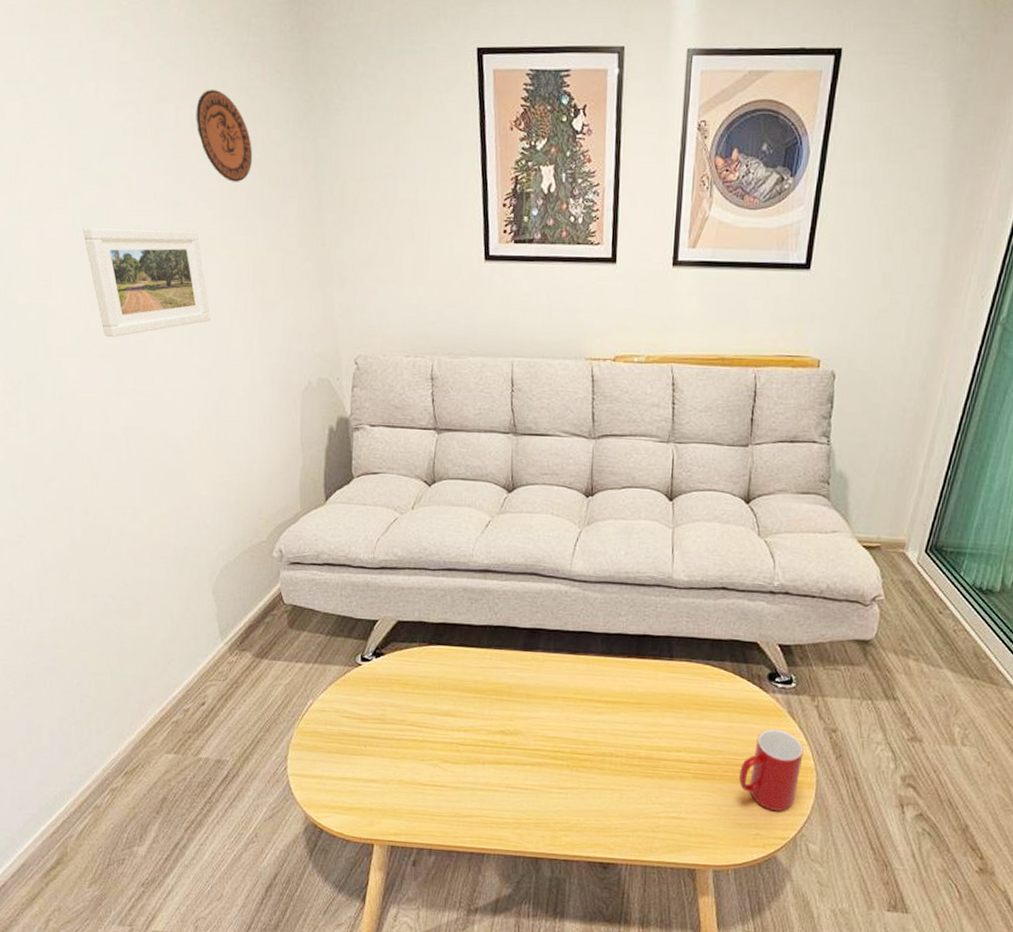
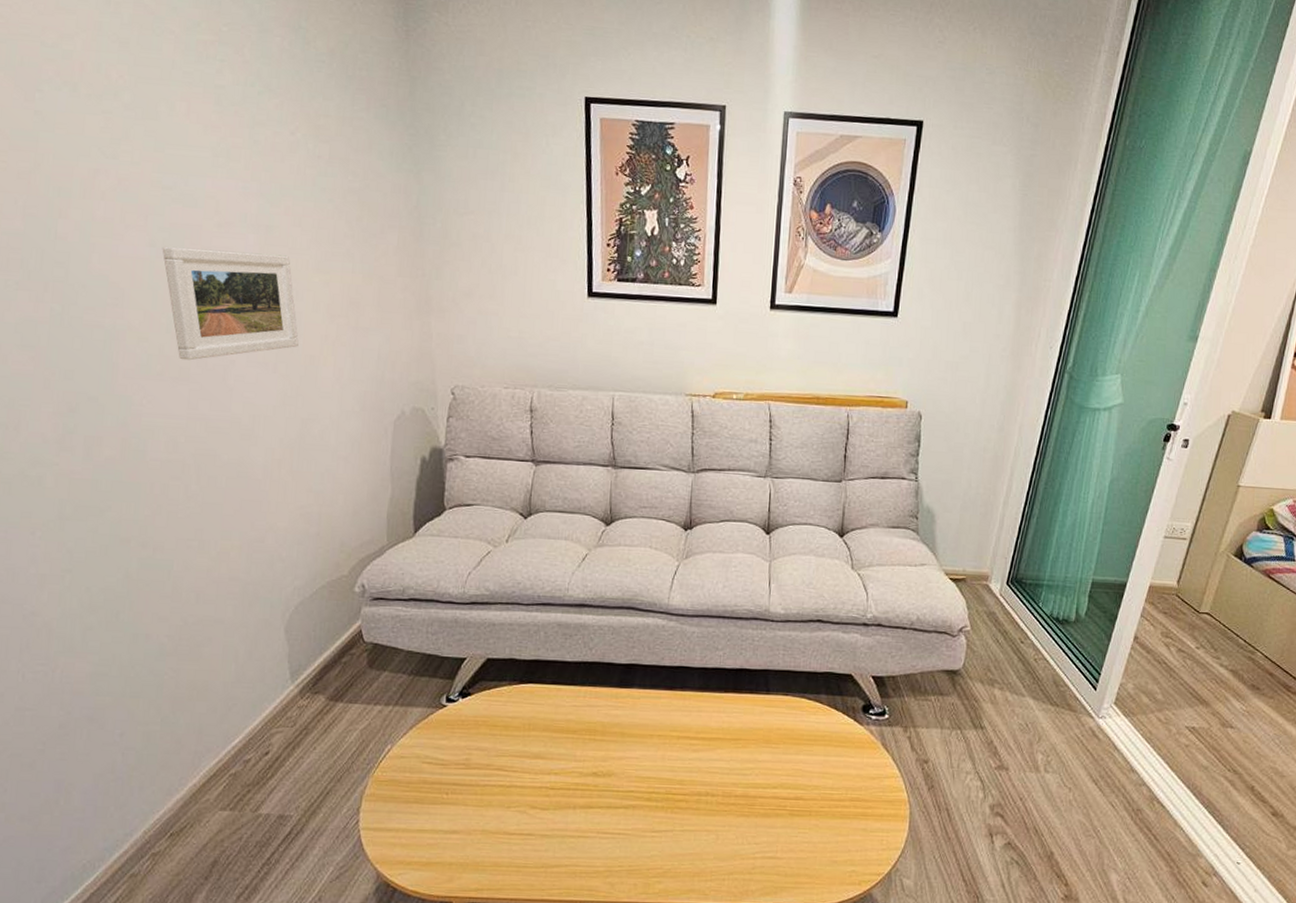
decorative plate: present [196,89,253,182] -> none [294,117,353,210]
cup: present [739,729,804,811] -> none [835,762,897,846]

